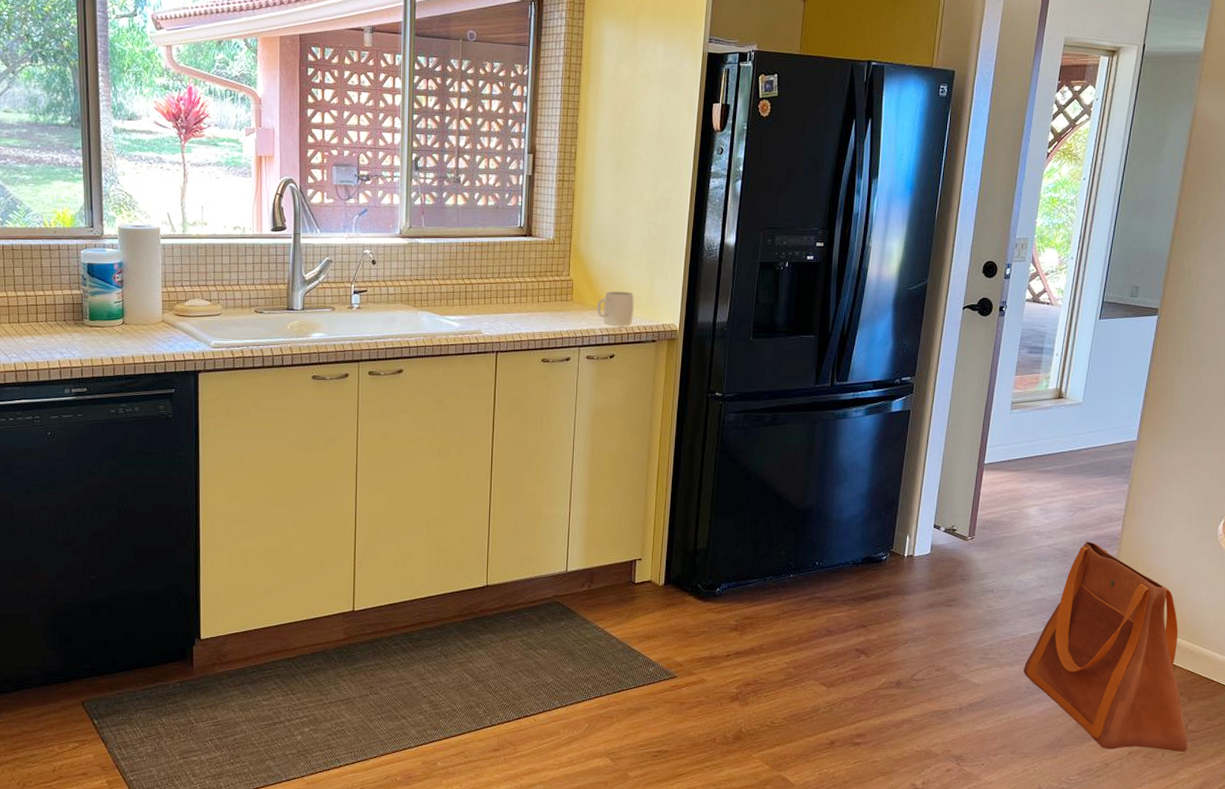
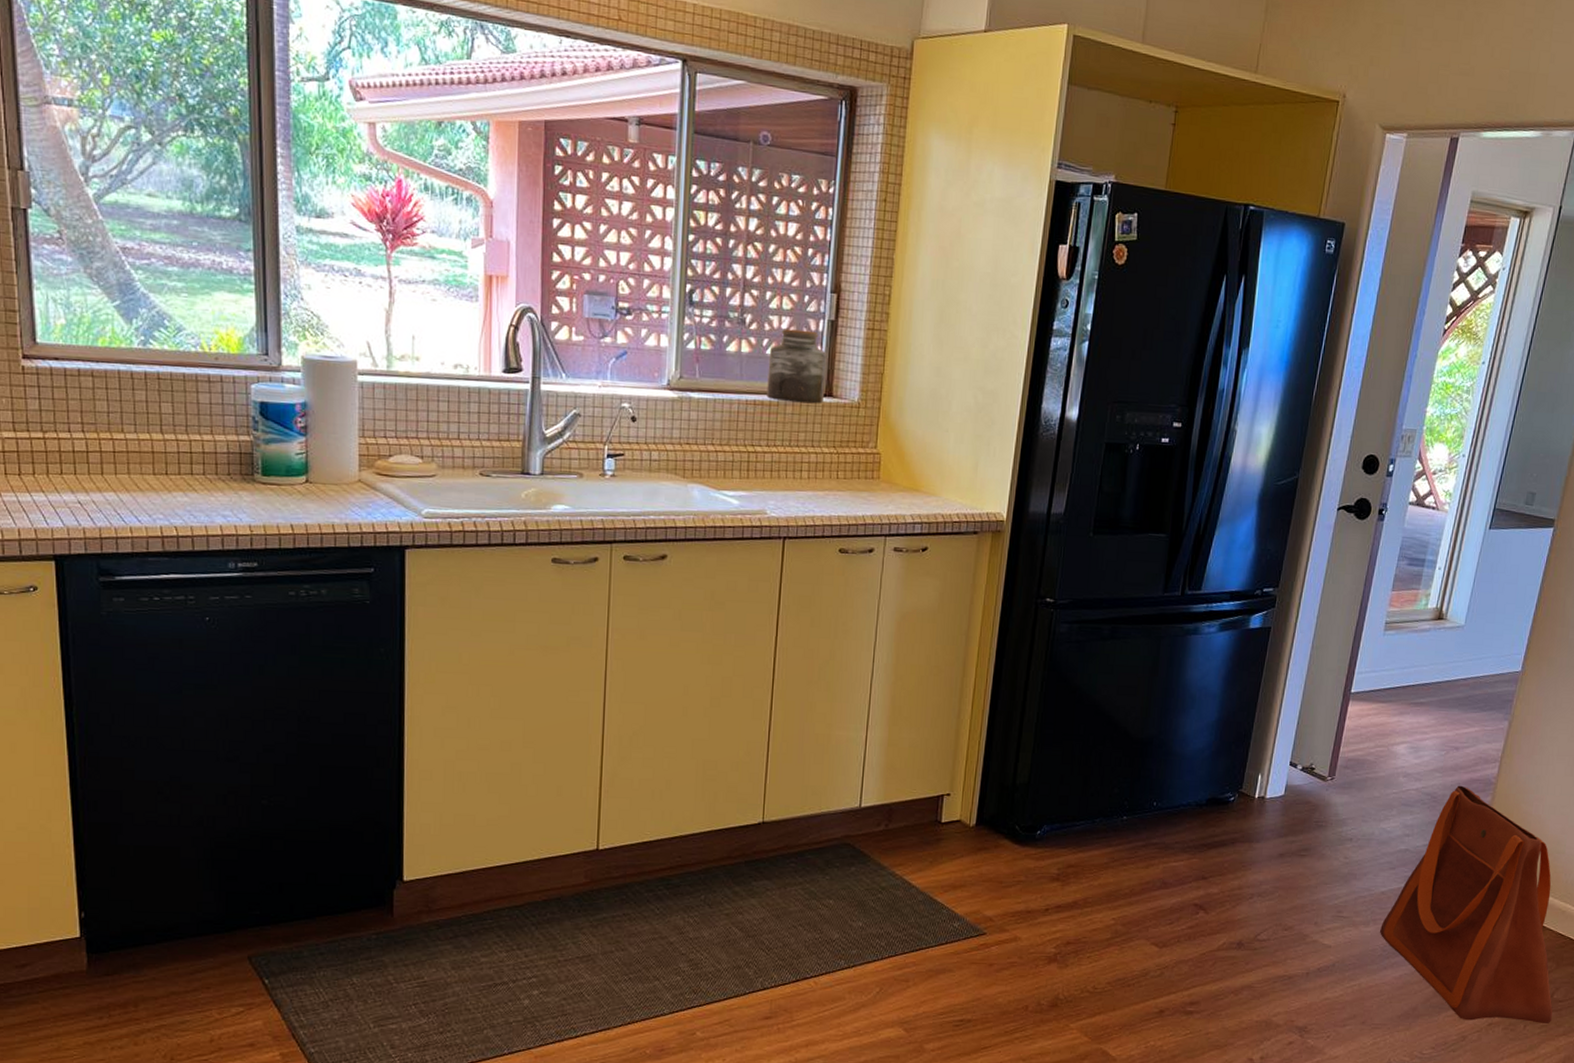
jar: none [479,184,527,243] -> present [767,329,827,404]
mug: present [596,291,635,327] -> none [908,469,955,514]

